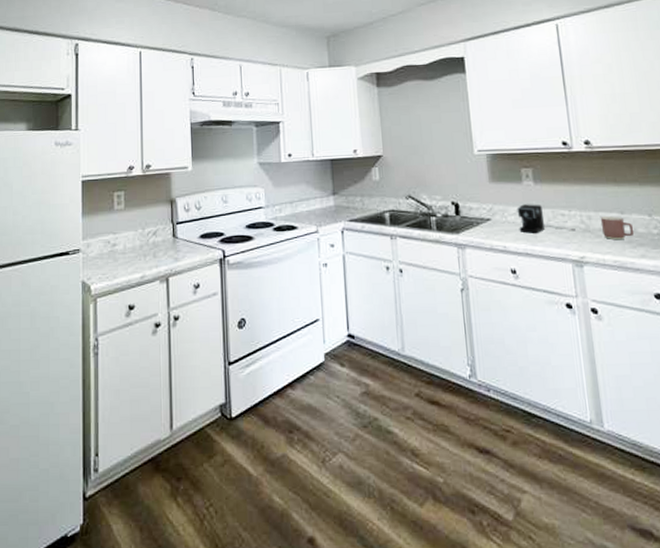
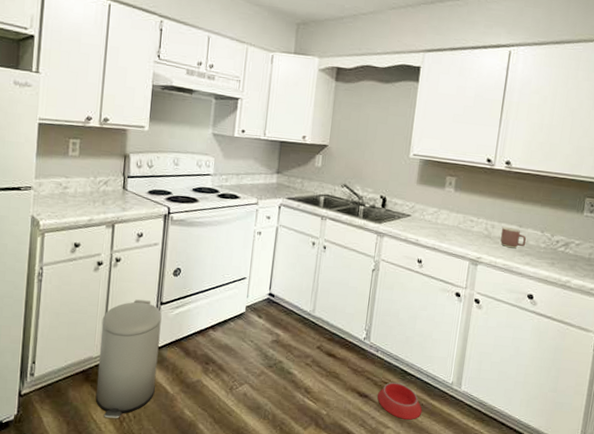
pedal bin: none [166,362,235,518] -> present [95,299,162,419]
pet bowl: none [501,430,563,478] -> present [377,382,422,420]
coffee maker: present [517,204,576,233] -> none [432,207,479,236]

